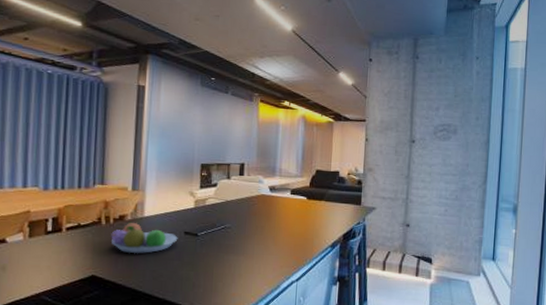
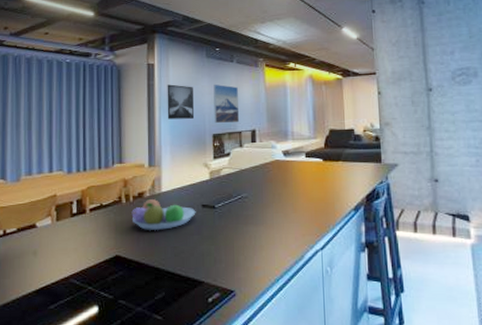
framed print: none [155,109,185,146] -> present [167,84,195,119]
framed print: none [203,114,230,155] -> present [213,84,239,124]

